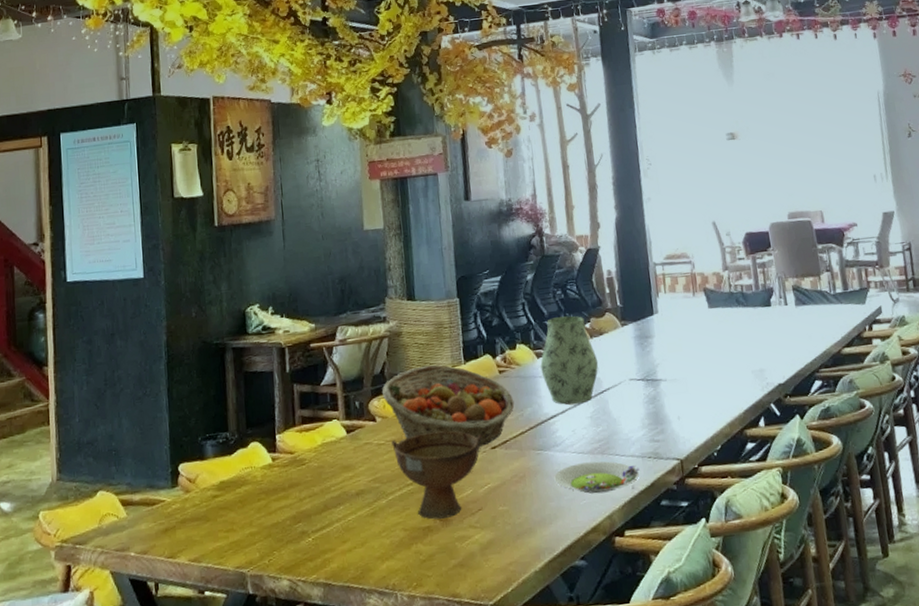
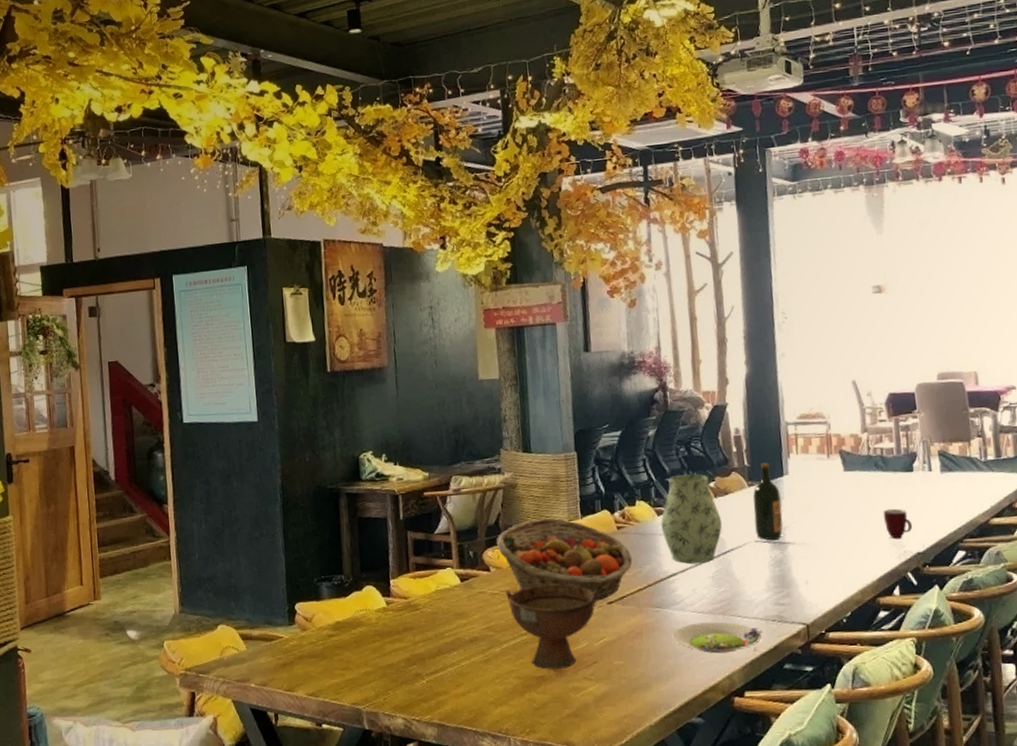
wine bottle: none [626,302,655,378] -> present [753,462,783,540]
mug: none [746,342,773,372] -> present [883,508,913,539]

